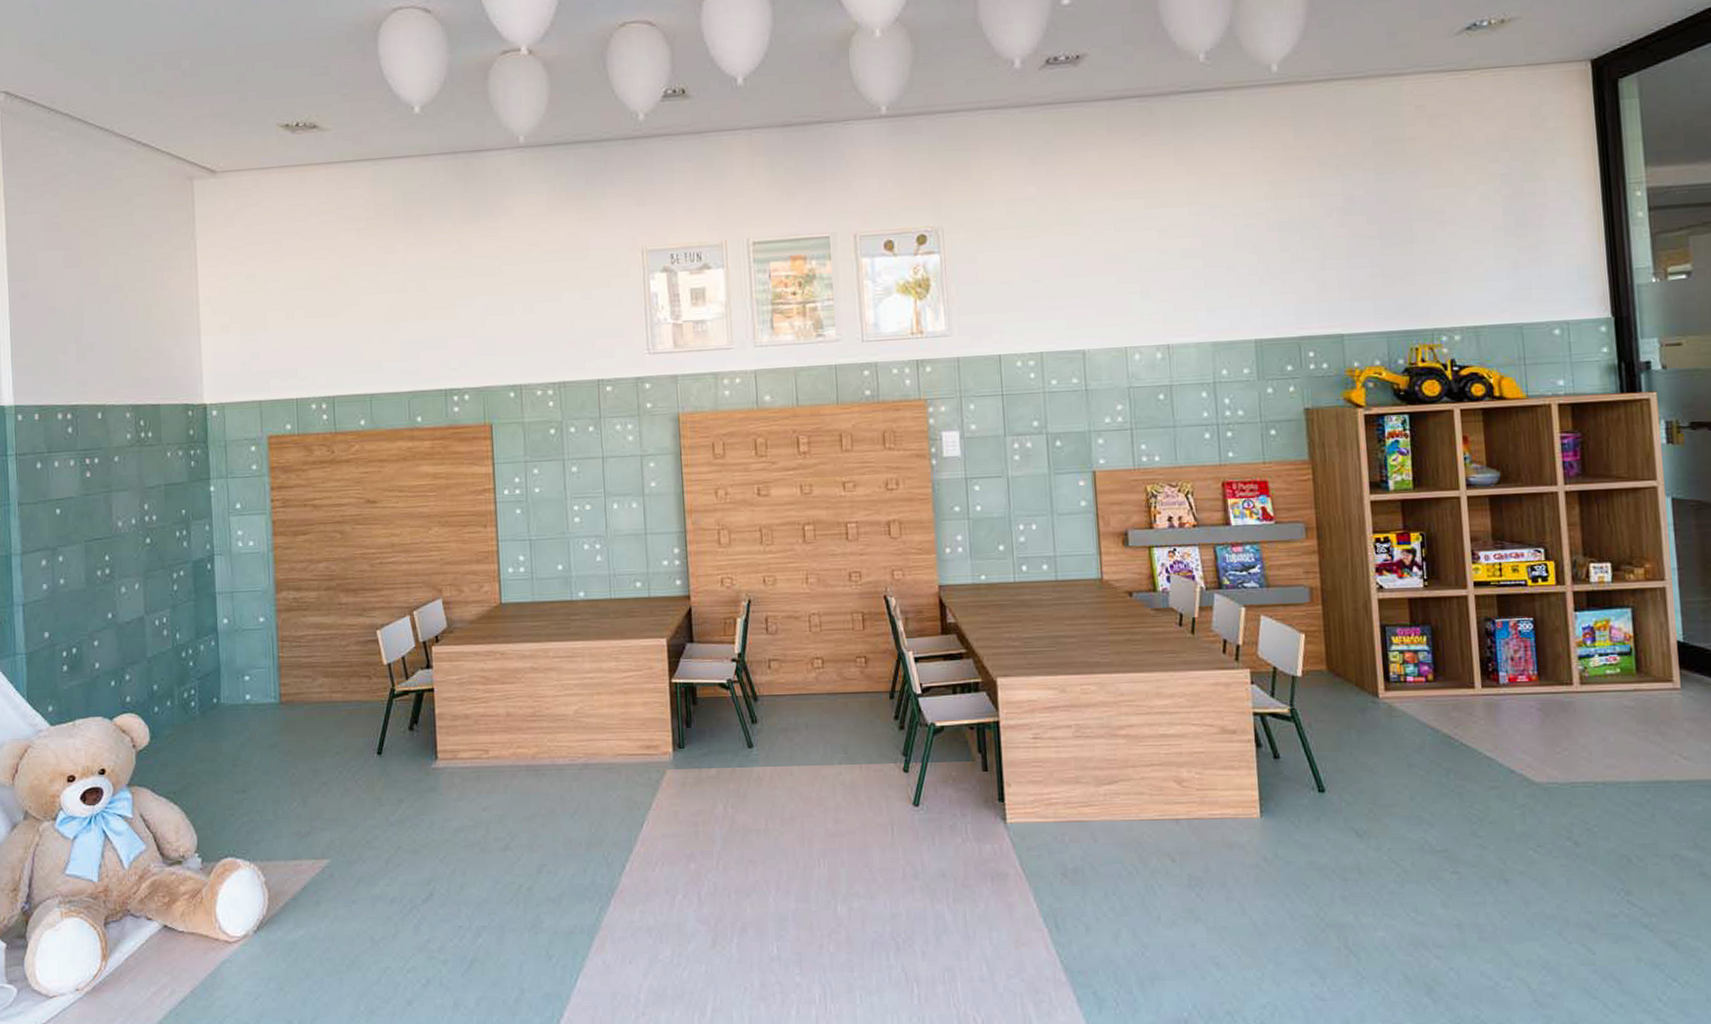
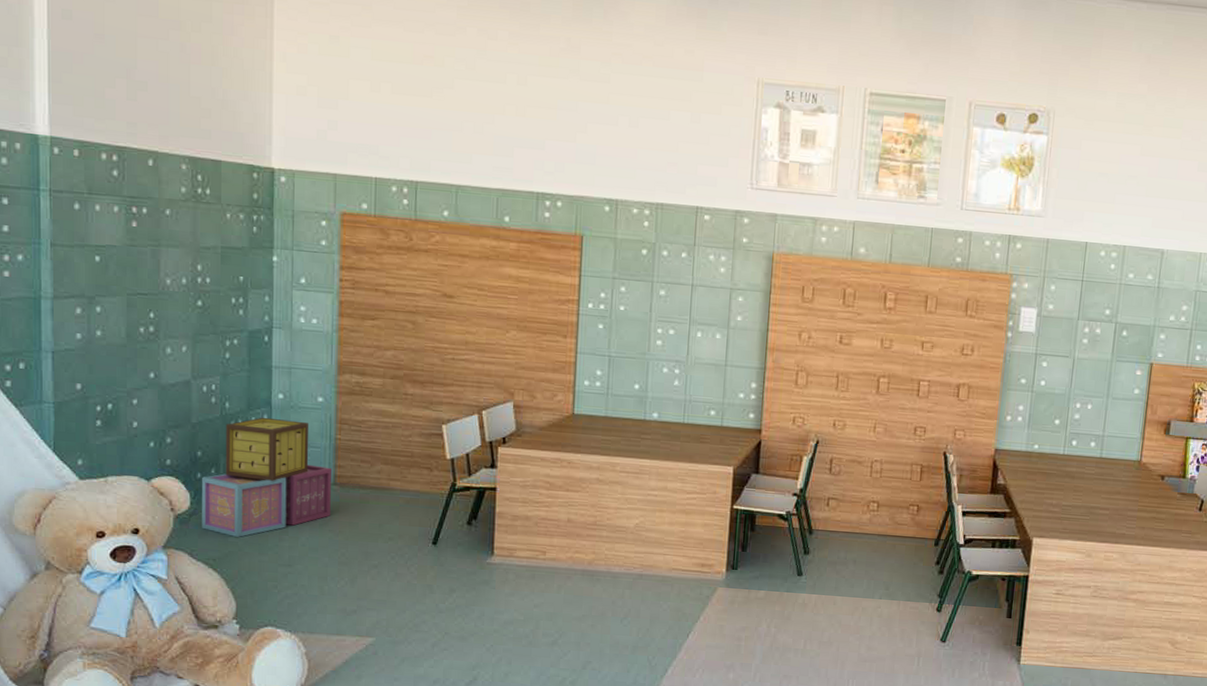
crates: none [159,643,279,769] -> present [202,417,331,538]

